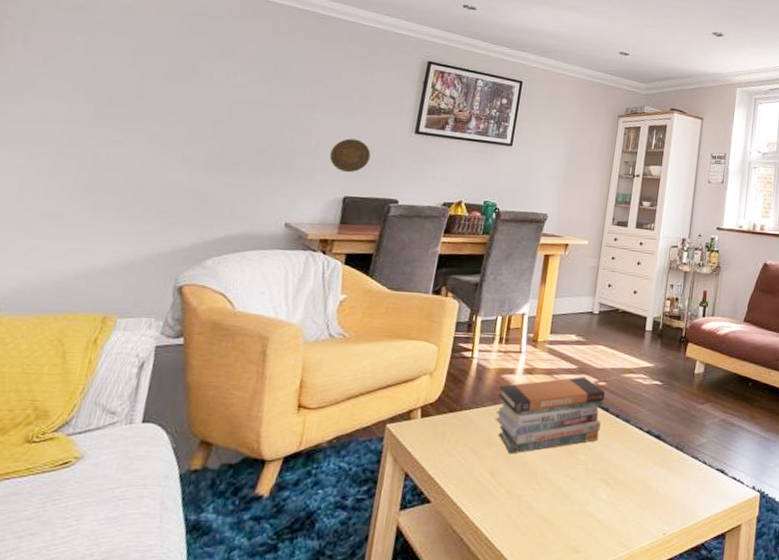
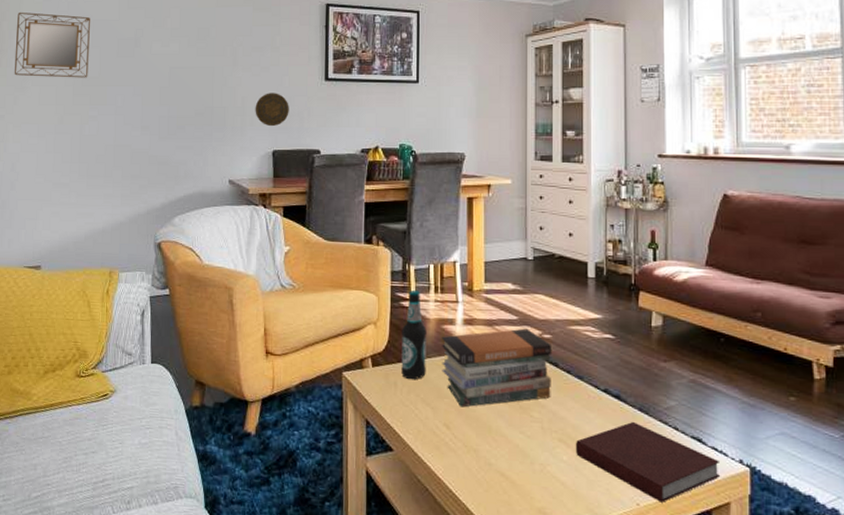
home mirror: none [8,13,136,99] -> present [14,12,90,78]
bottle: none [451,341,485,430] -> present [401,290,426,380]
notebook: none [614,458,737,530] -> present [575,421,721,503]

